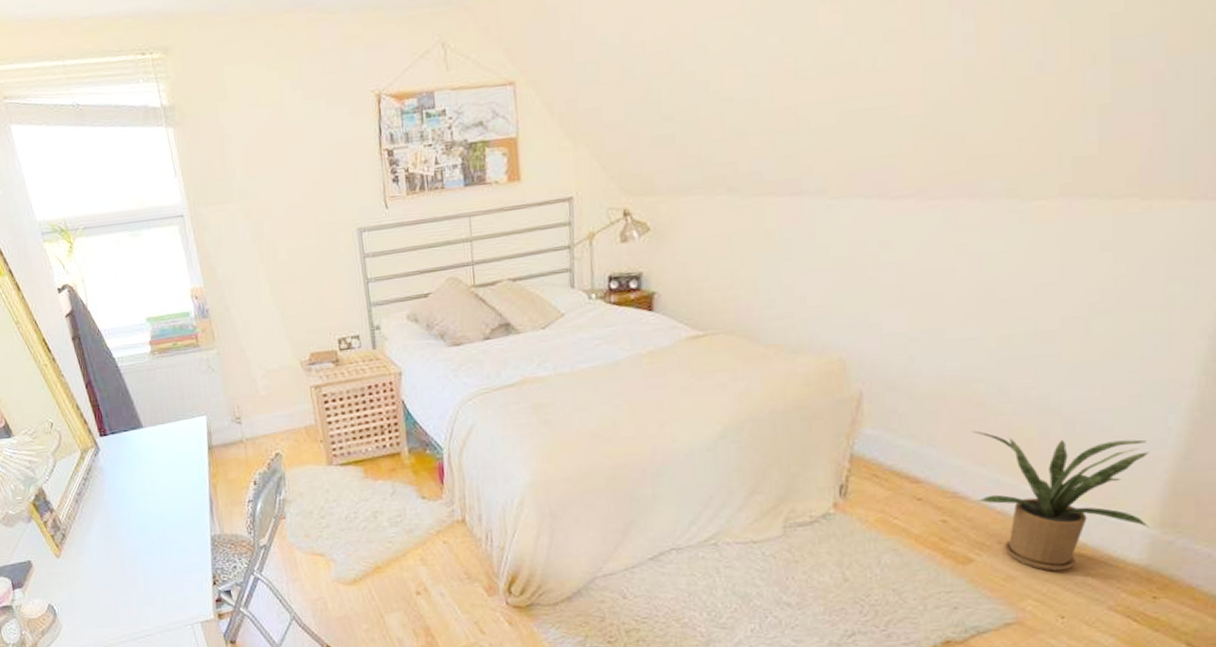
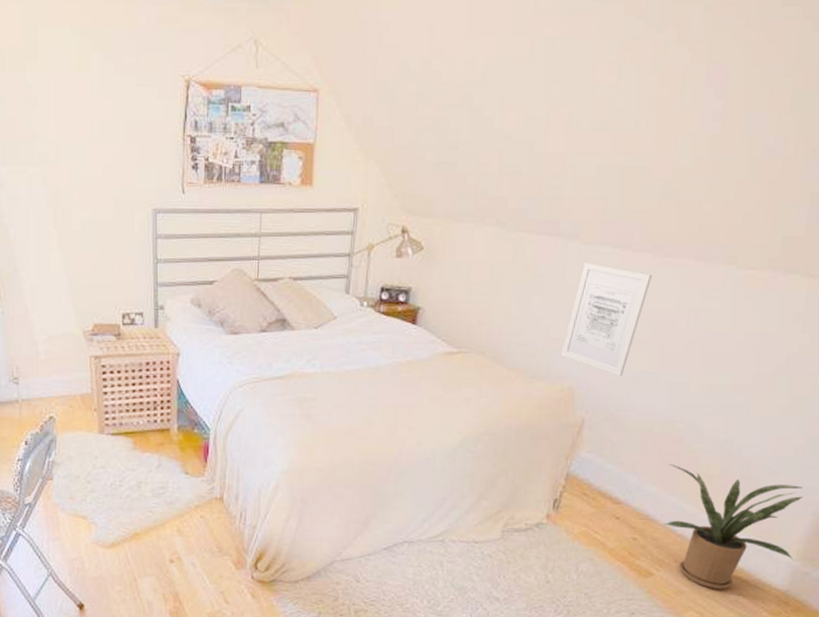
wall art: none [823,218,919,340] -> present [560,263,653,377]

